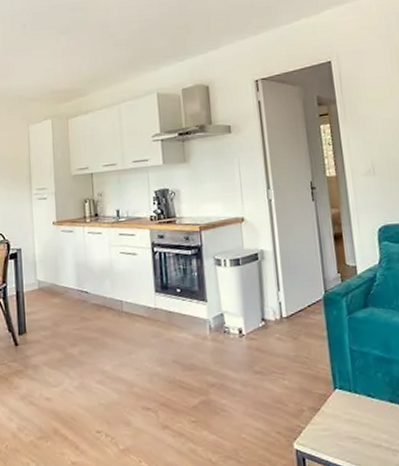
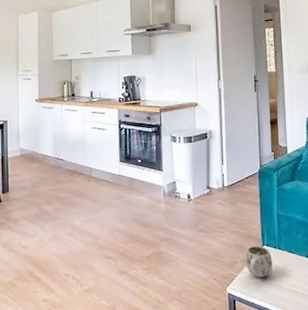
mug: none [314,389,349,430] -> present [245,245,273,278]

